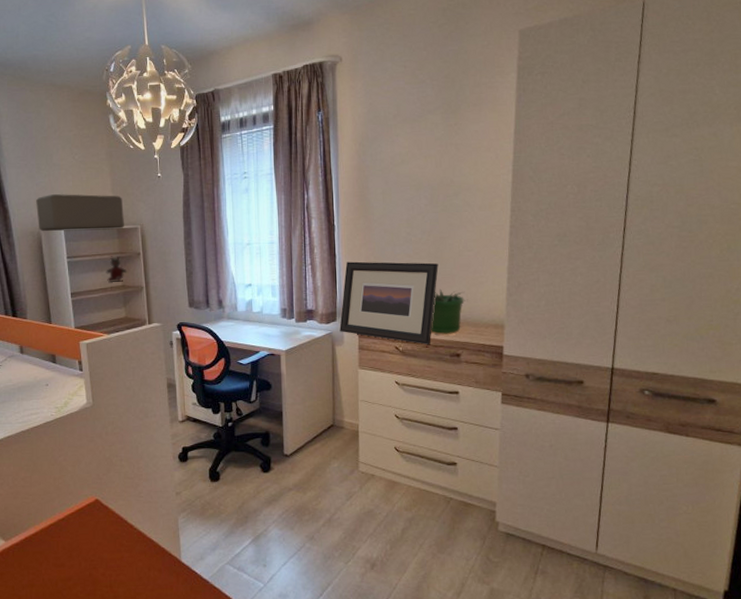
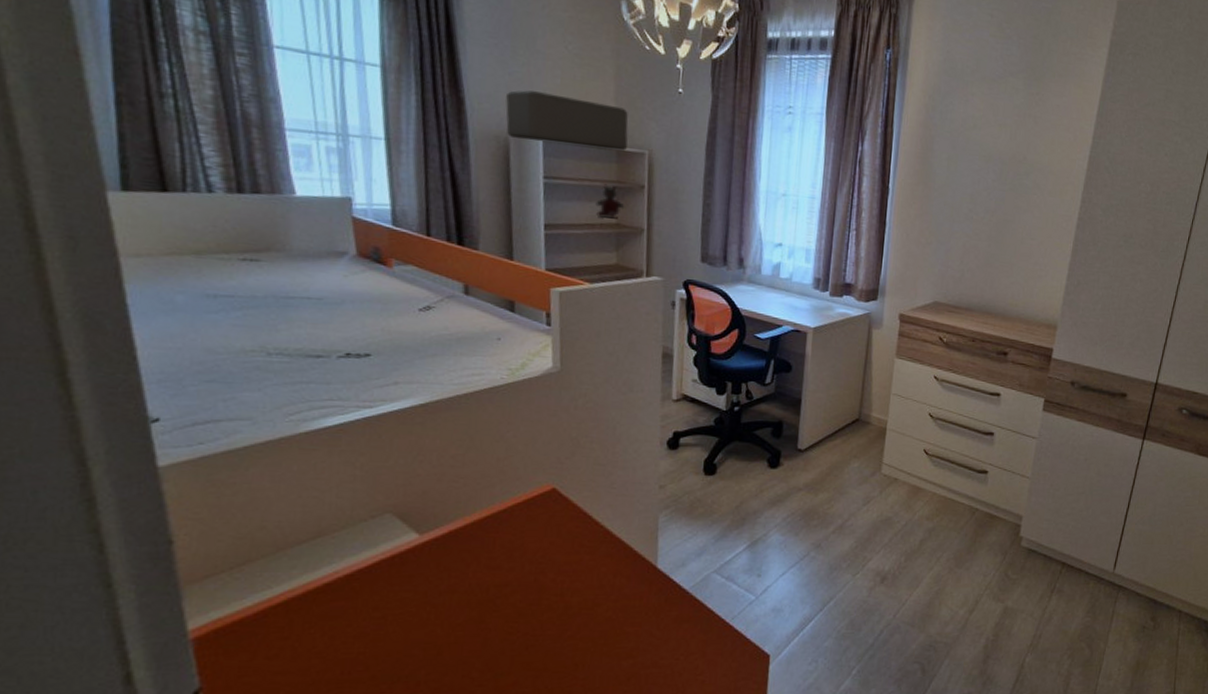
picture frame: present [339,261,439,344] -> none [879,233,998,338]
planter: present [431,288,468,335] -> none [980,277,1024,330]

